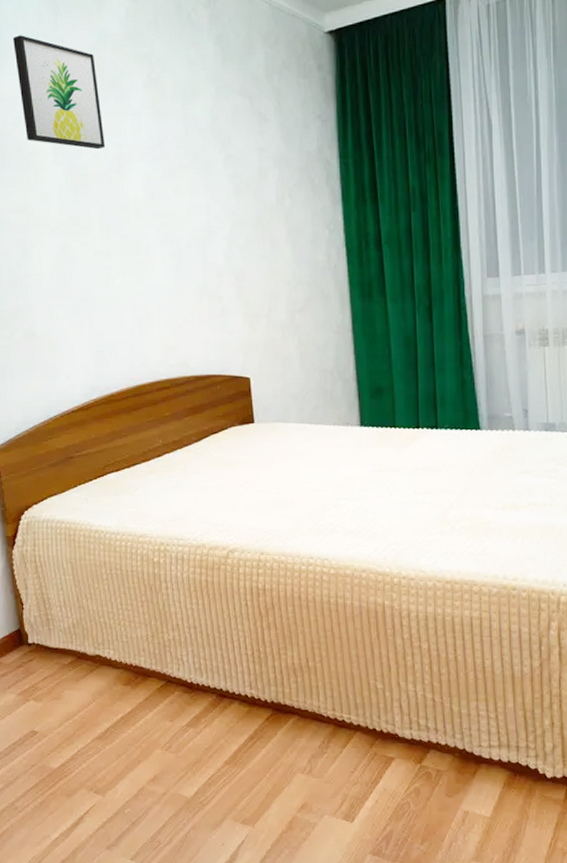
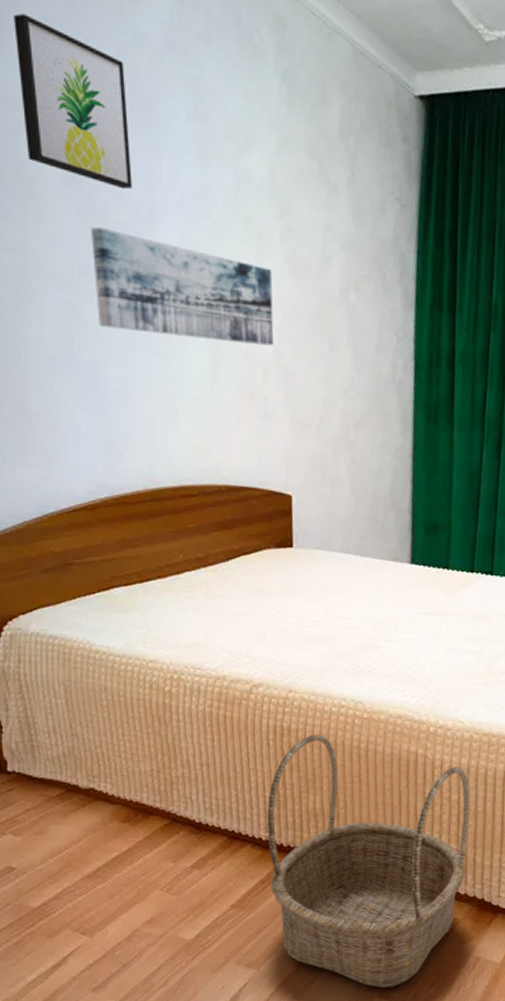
wall art: none [76,181,225,259] -> present [91,226,274,346]
basket: none [250,592,444,844] -> present [266,734,471,988]

